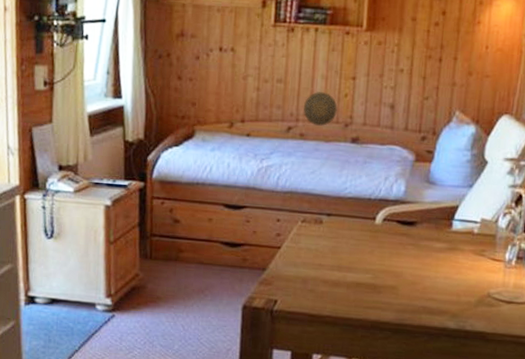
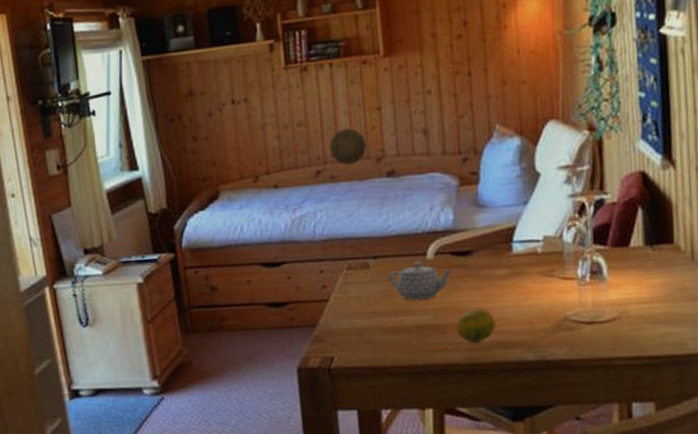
teapot: none [337,224,397,260] -> present [387,261,453,300]
fruit: none [391,275,428,306] -> present [456,308,497,343]

